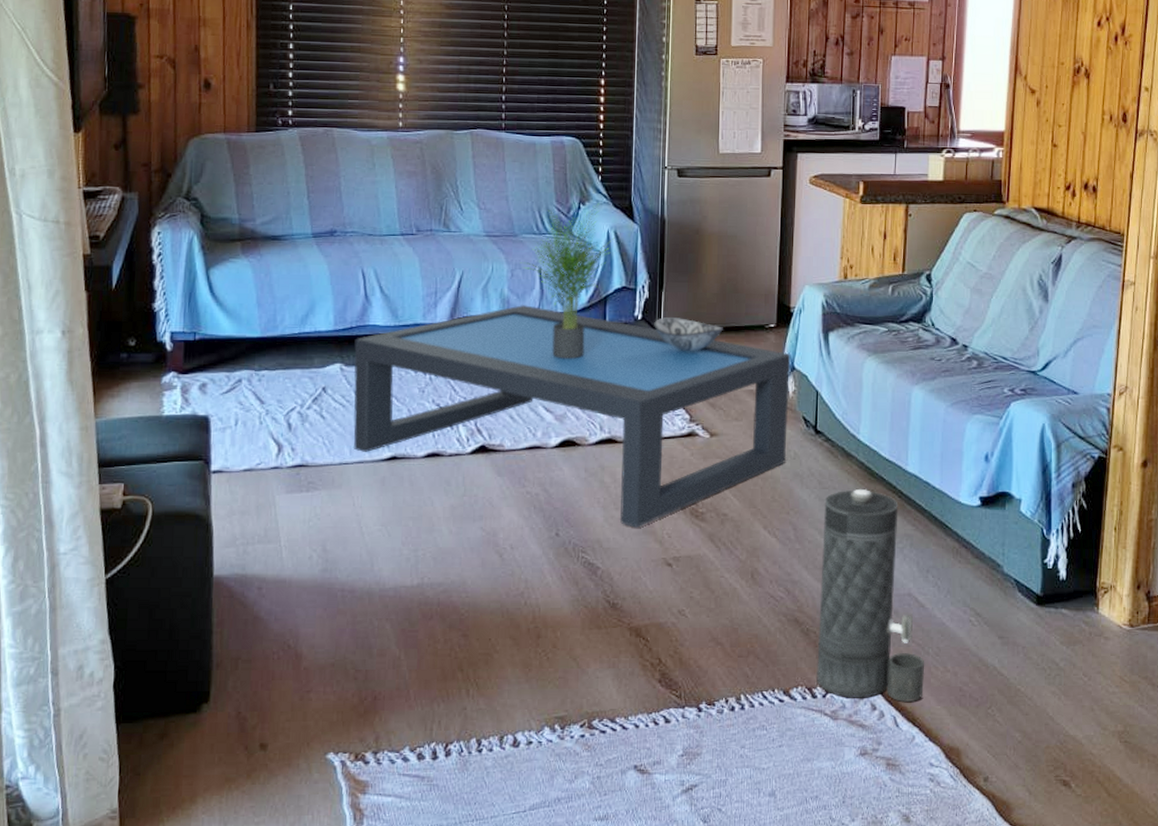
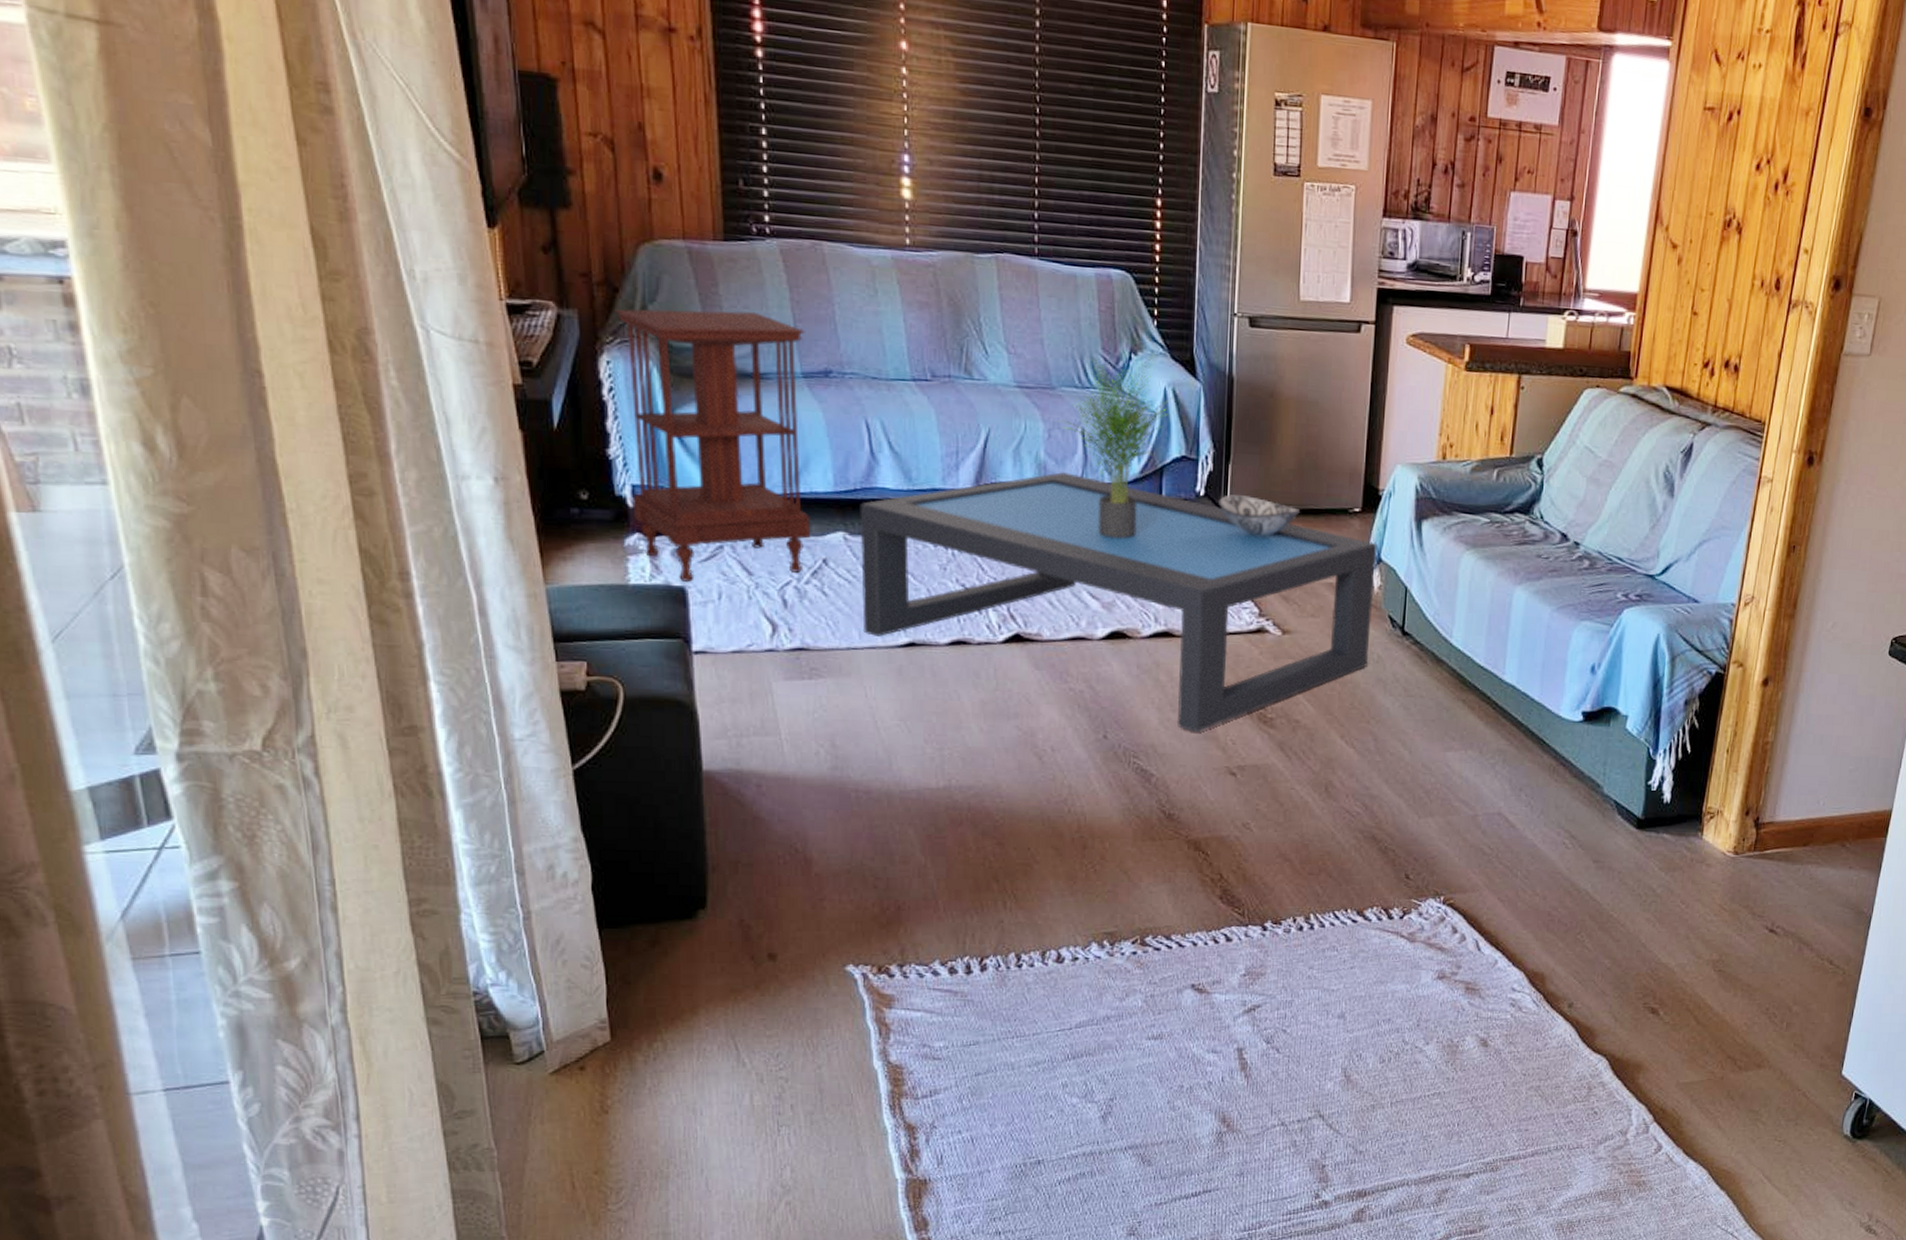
side table: none [167,187,316,411] -> present [614,308,811,582]
canister: present [816,488,925,702] -> none [1394,698,1512,925]

